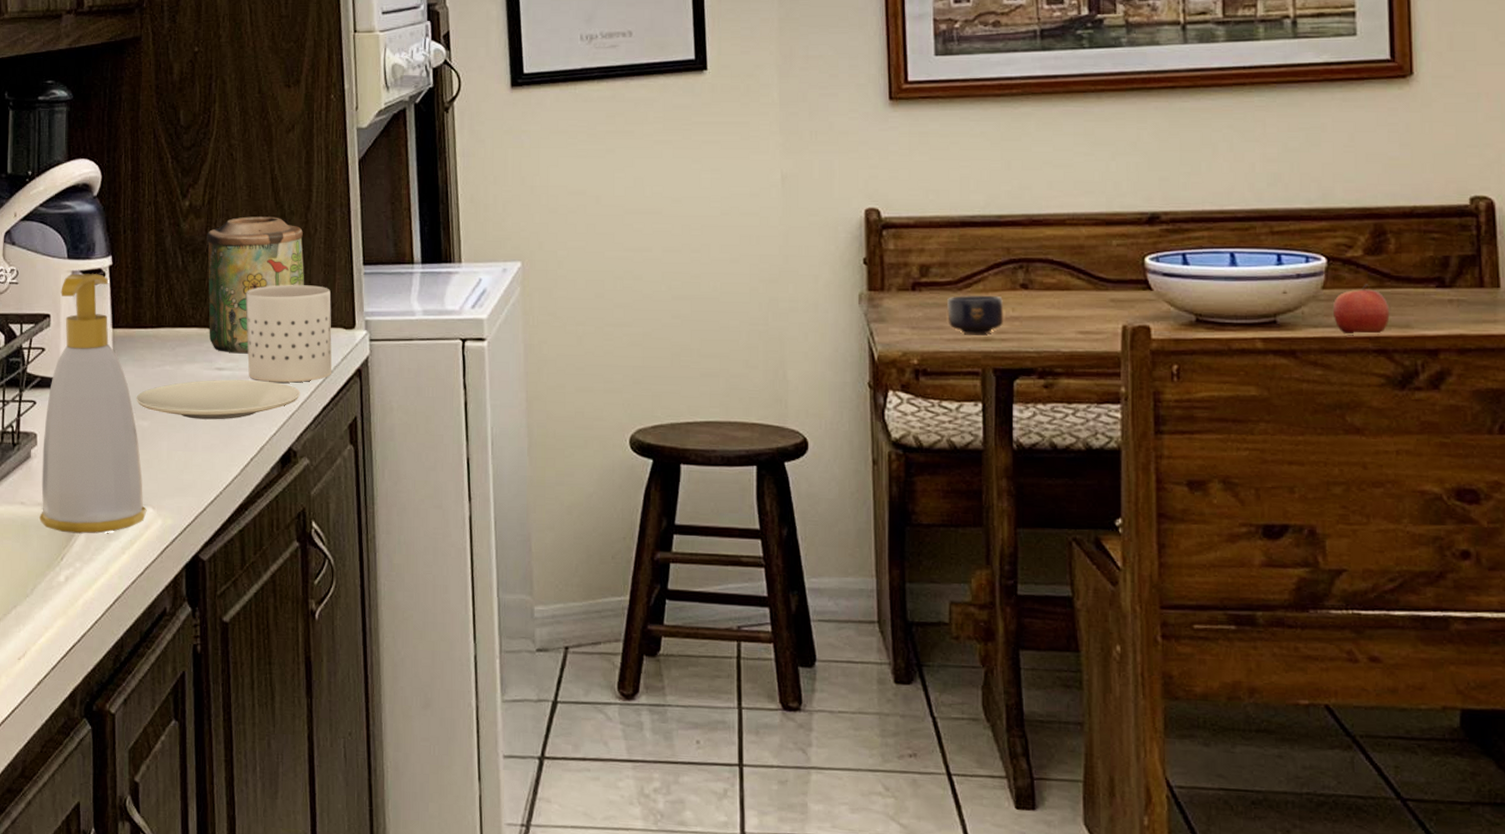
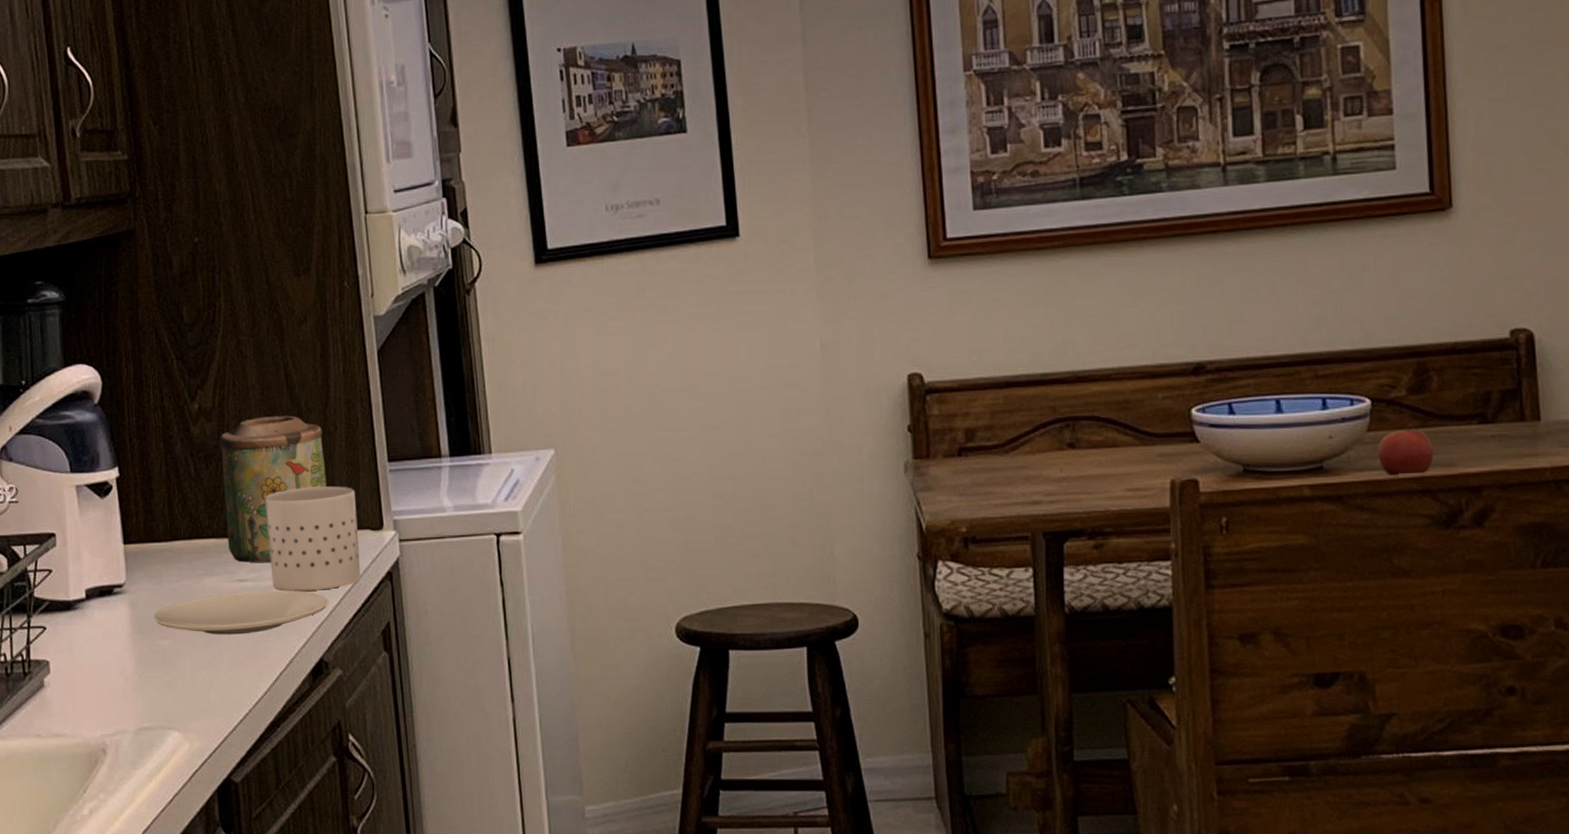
soap bottle: present [39,273,147,534] -> none [56,487,173,764]
mug: present [946,295,1003,334] -> none [993,456,1051,498]

